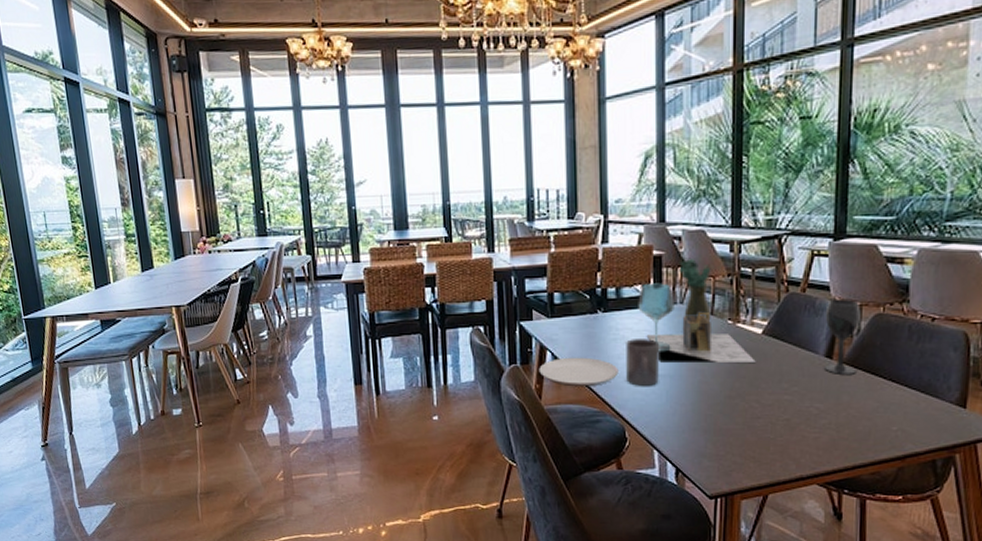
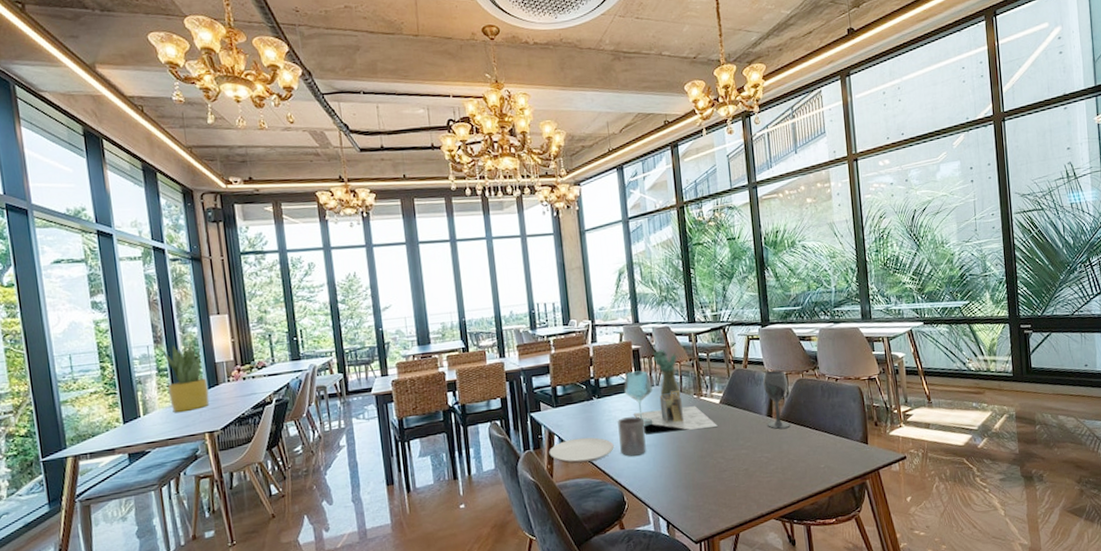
planter: none [127,207,176,282] -> present [159,341,210,412]

